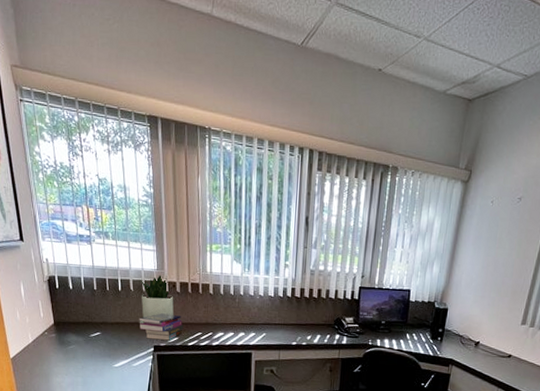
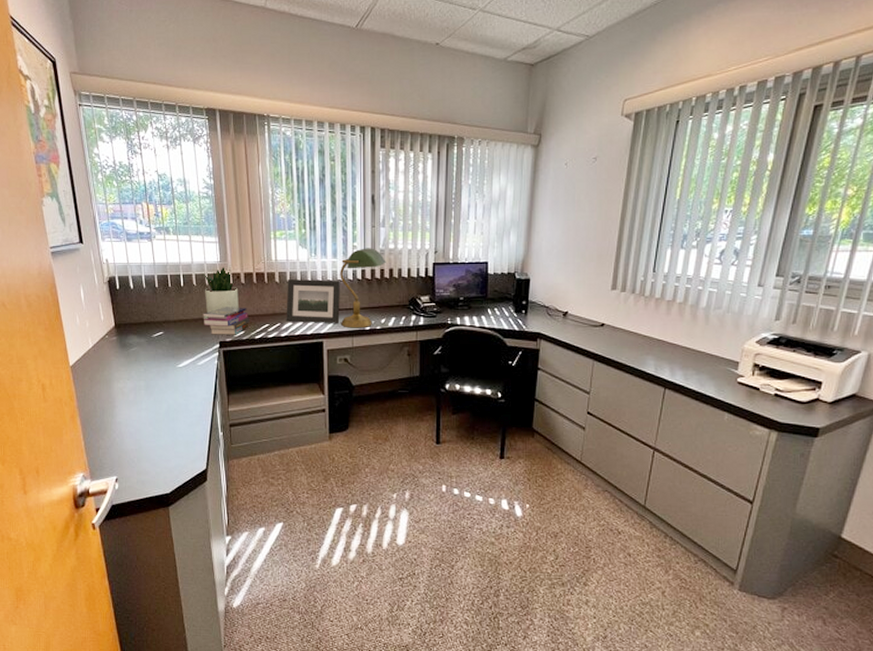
picture frame: none [218,292,272,337] -> present [286,279,341,323]
desk lamp: none [269,267,316,343] -> present [340,248,386,328]

